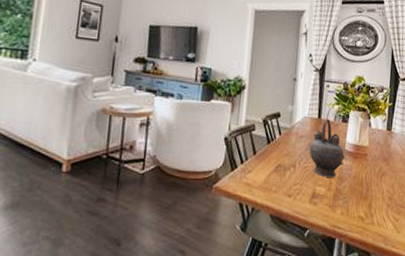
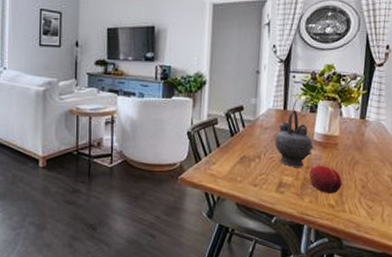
fruit: none [339,175,371,205] -> present [307,165,343,193]

